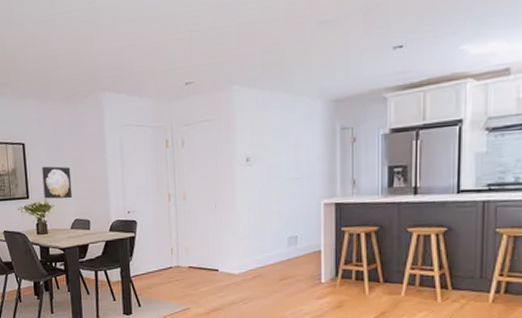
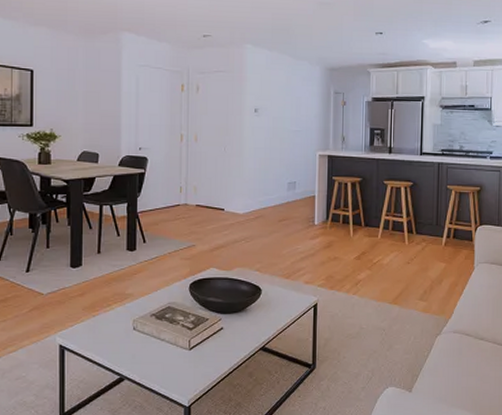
wall art: present [42,166,73,199] -> none [50,95,82,131]

